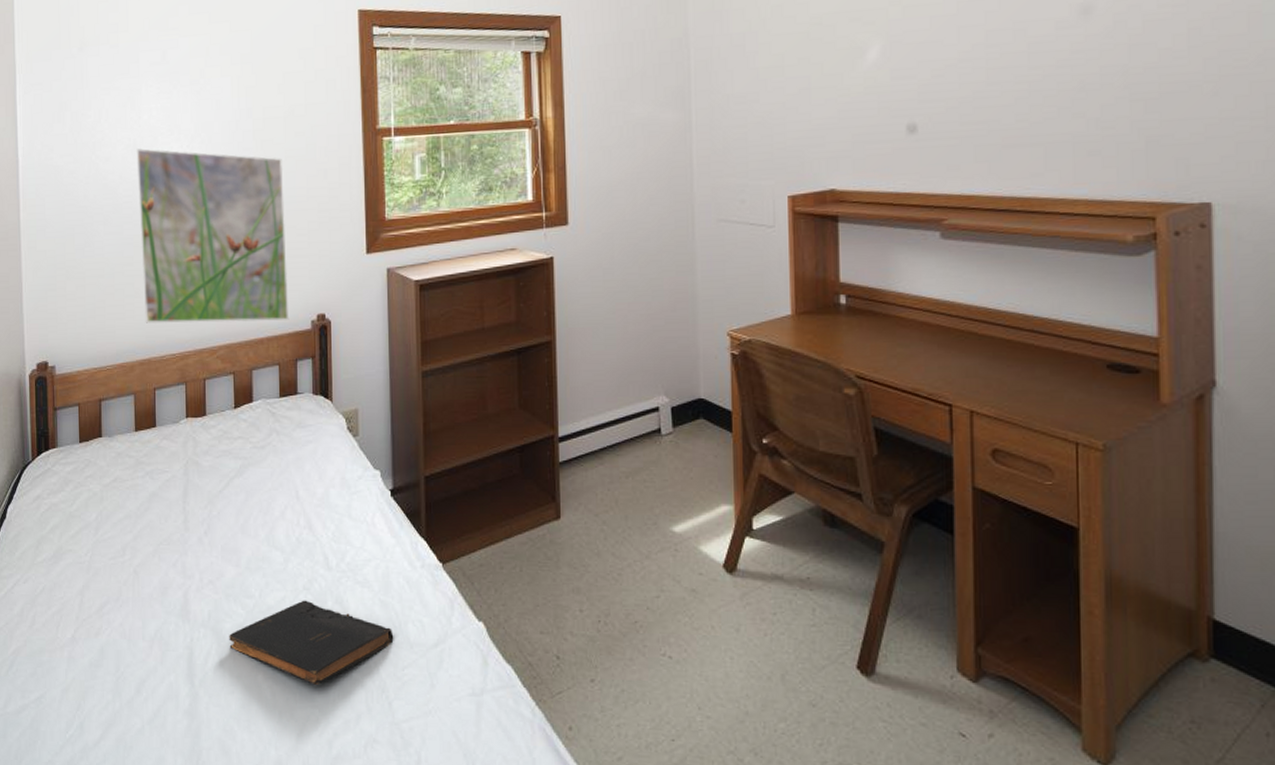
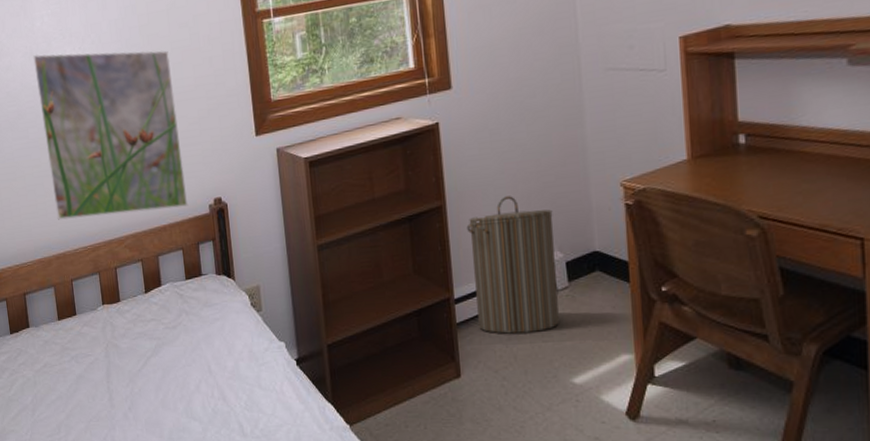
laundry hamper: none [575,336,662,476] -> present [466,196,559,334]

